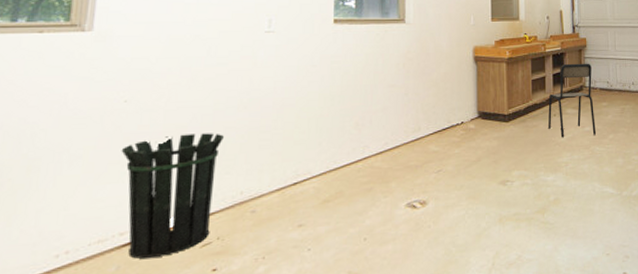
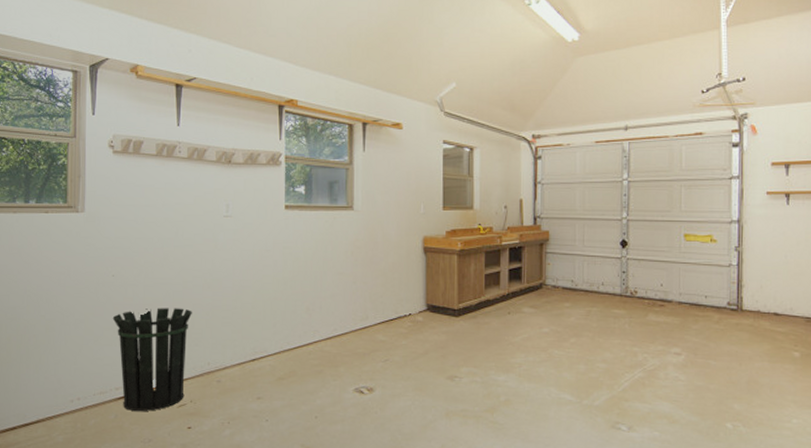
chair: present [547,63,596,138] -> none [500,258,555,338]

